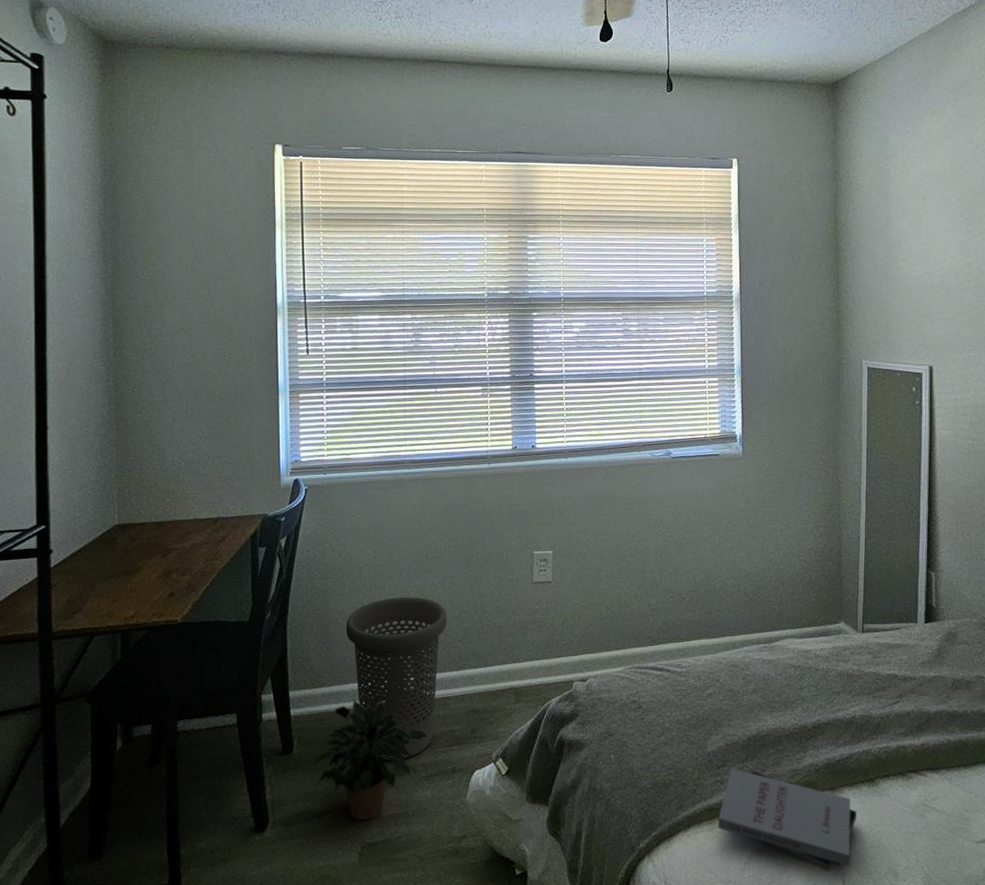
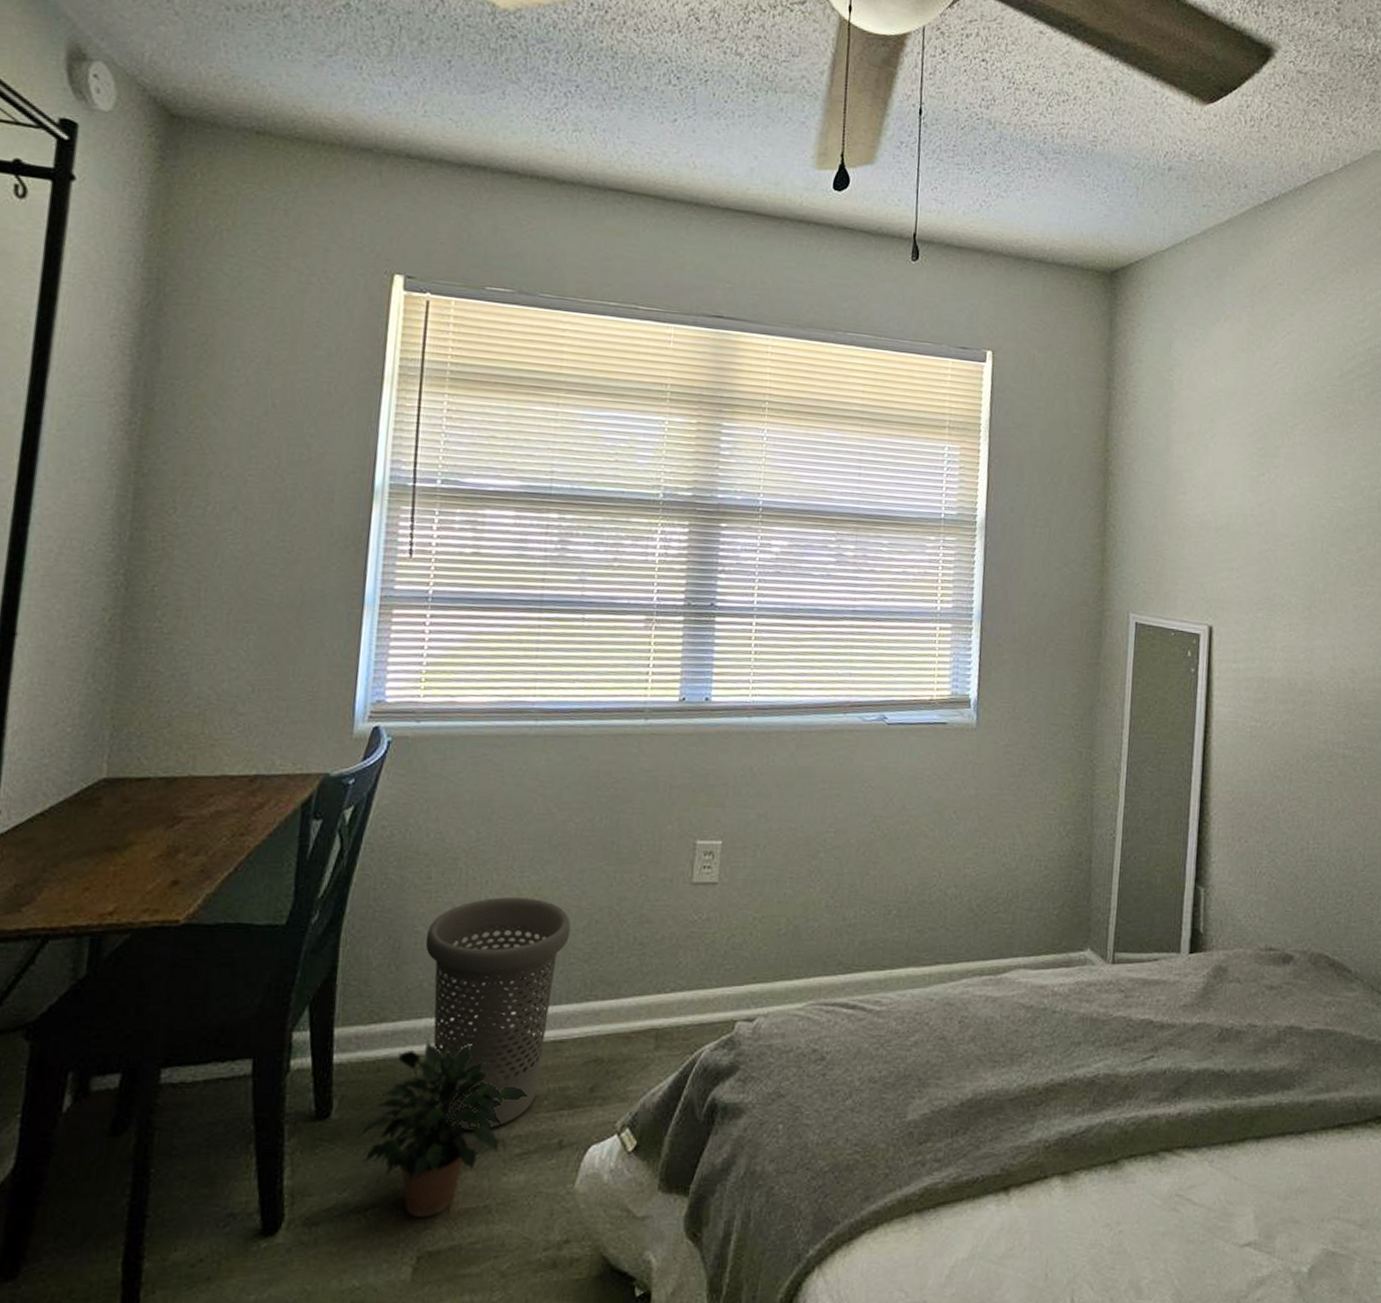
books: present [718,768,857,872] -> none [914,1144,1095,1288]

